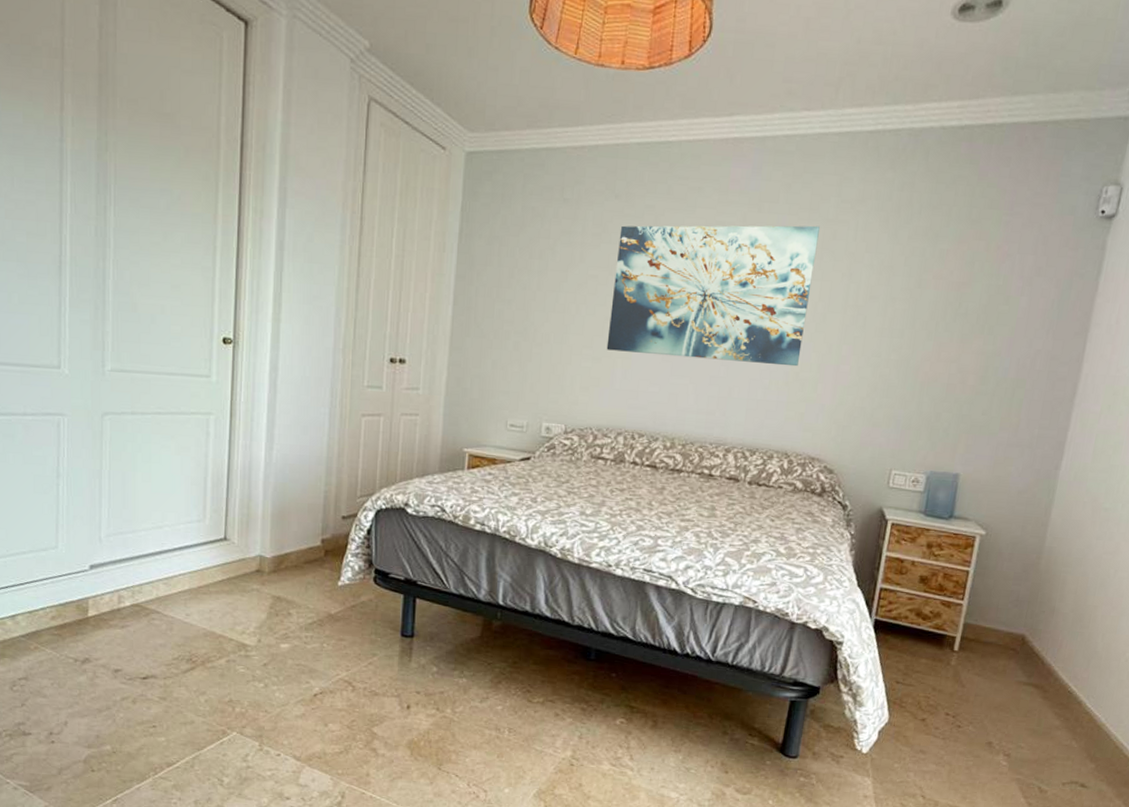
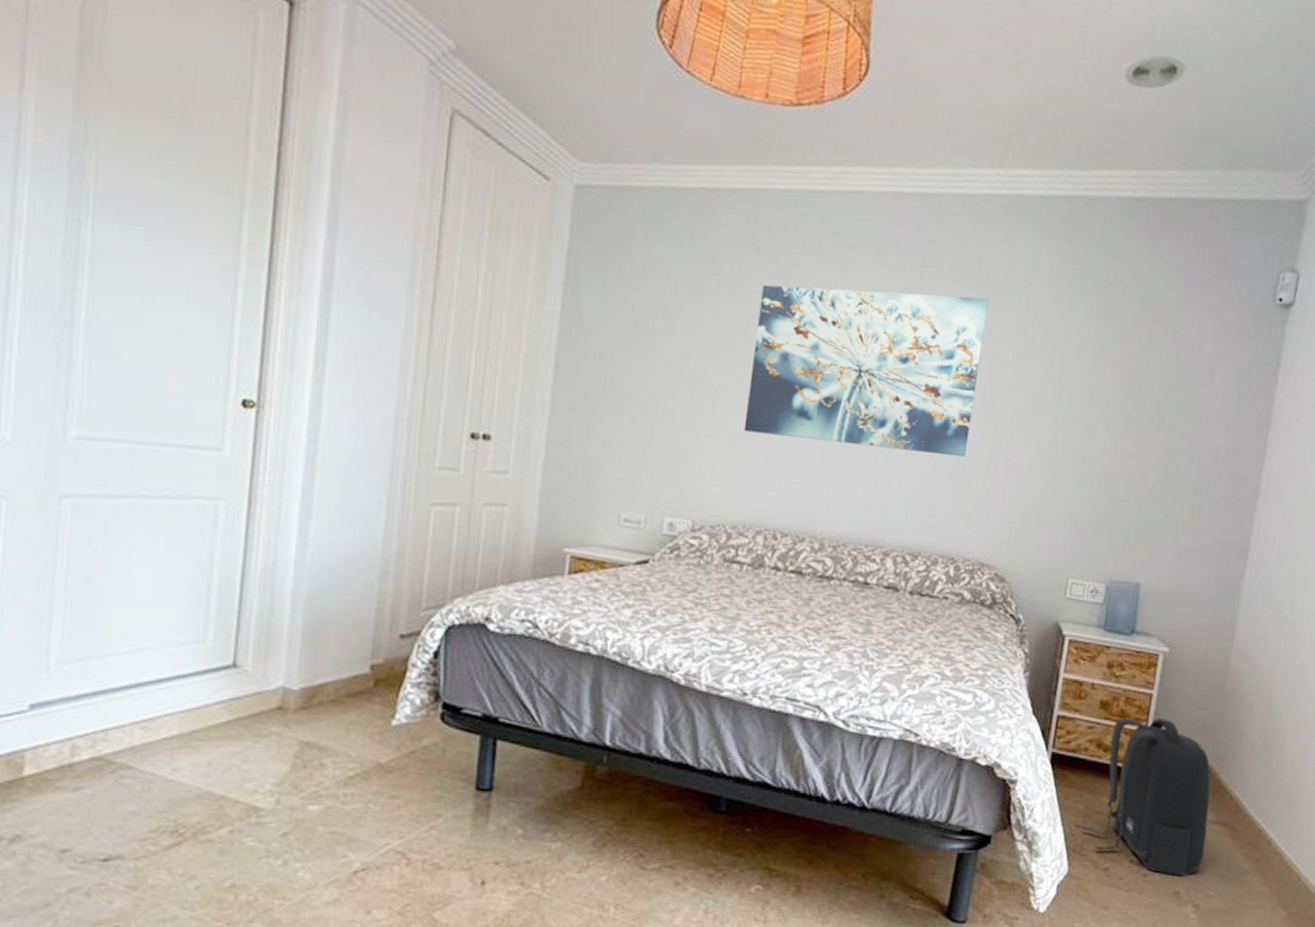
backpack: none [902,591,1023,729] -> present [1082,718,1210,876]

